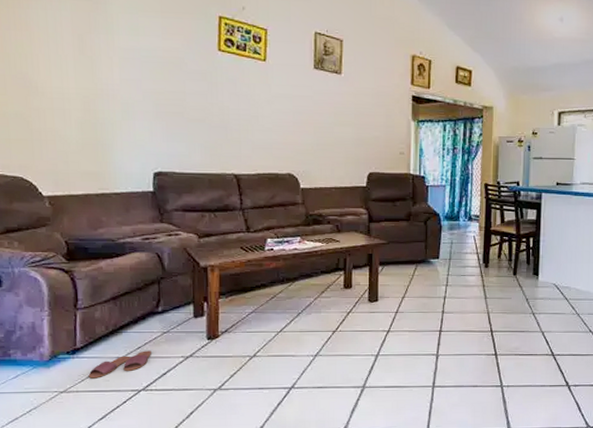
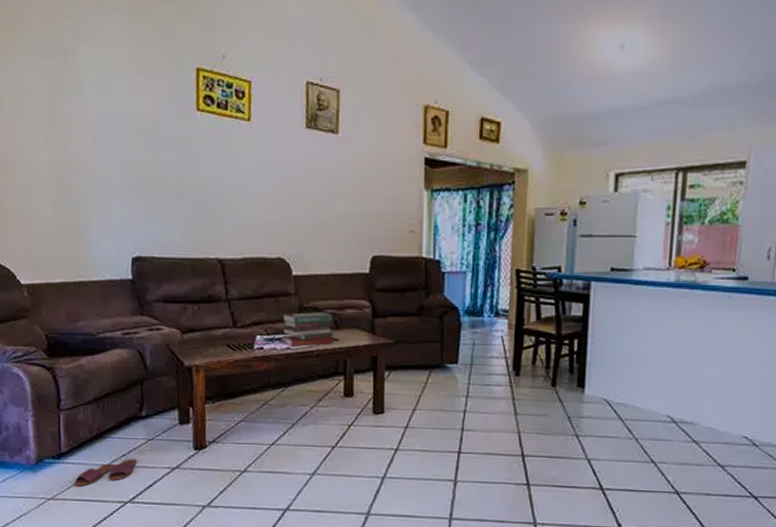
books: none [290,219,335,249] -> present [282,312,333,348]

